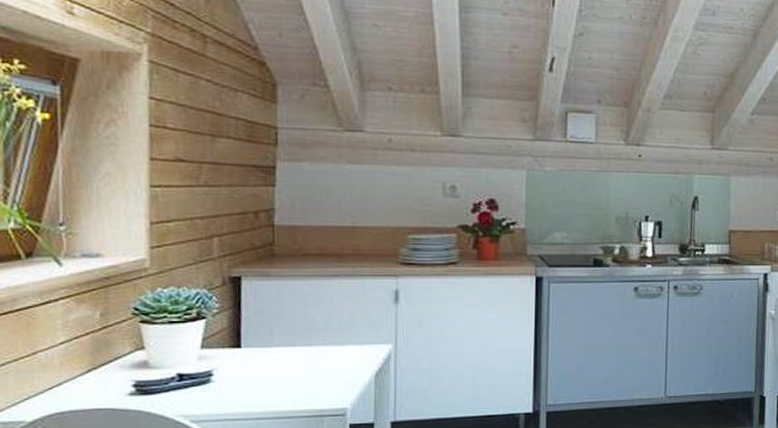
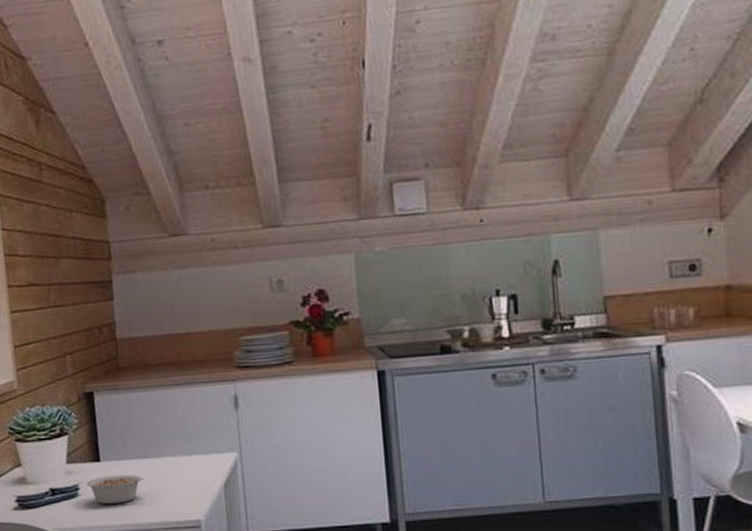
legume: none [221,362,290,391] -> present [86,474,145,504]

